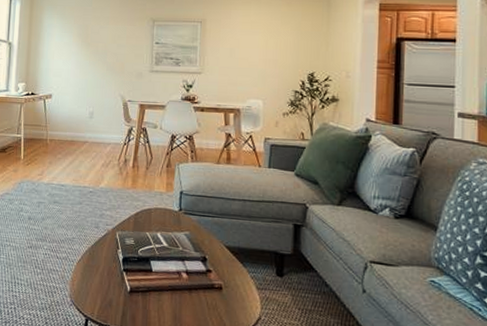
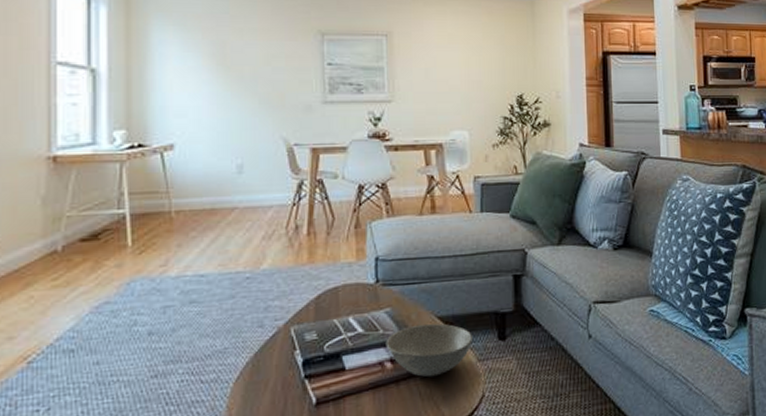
soup bowl: none [183,249,254,293] -> present [385,323,472,378]

